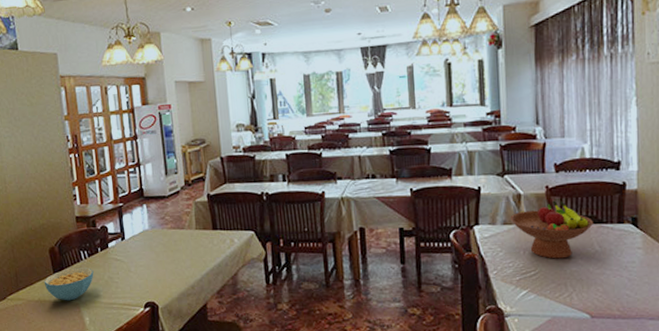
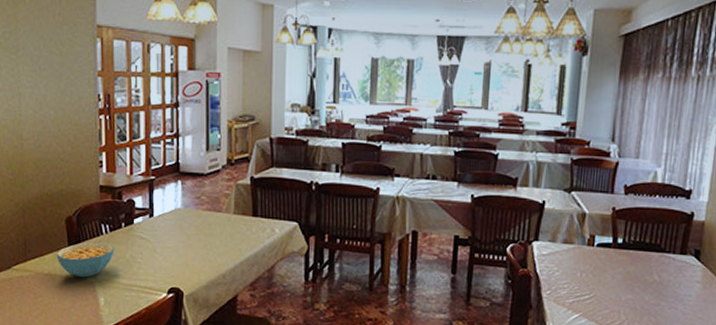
fruit bowl: present [510,200,593,259] -> none [571,223,656,285]

